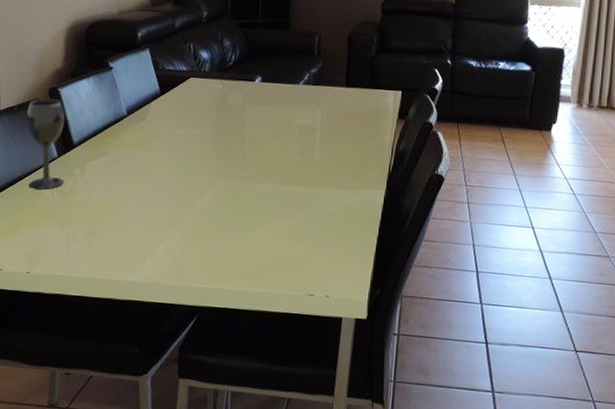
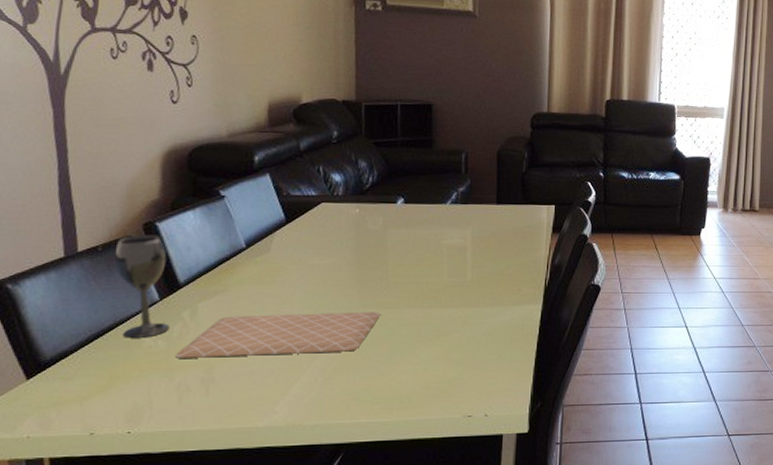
placemat: none [67,176,236,220] -> present [175,311,381,358]

